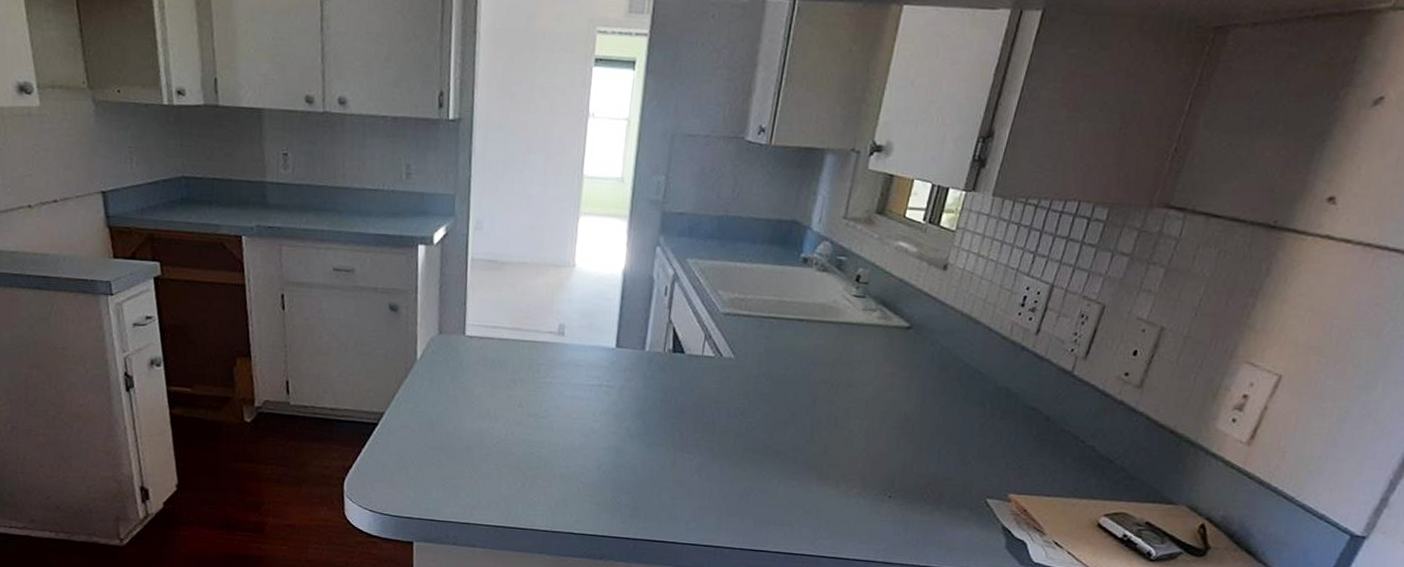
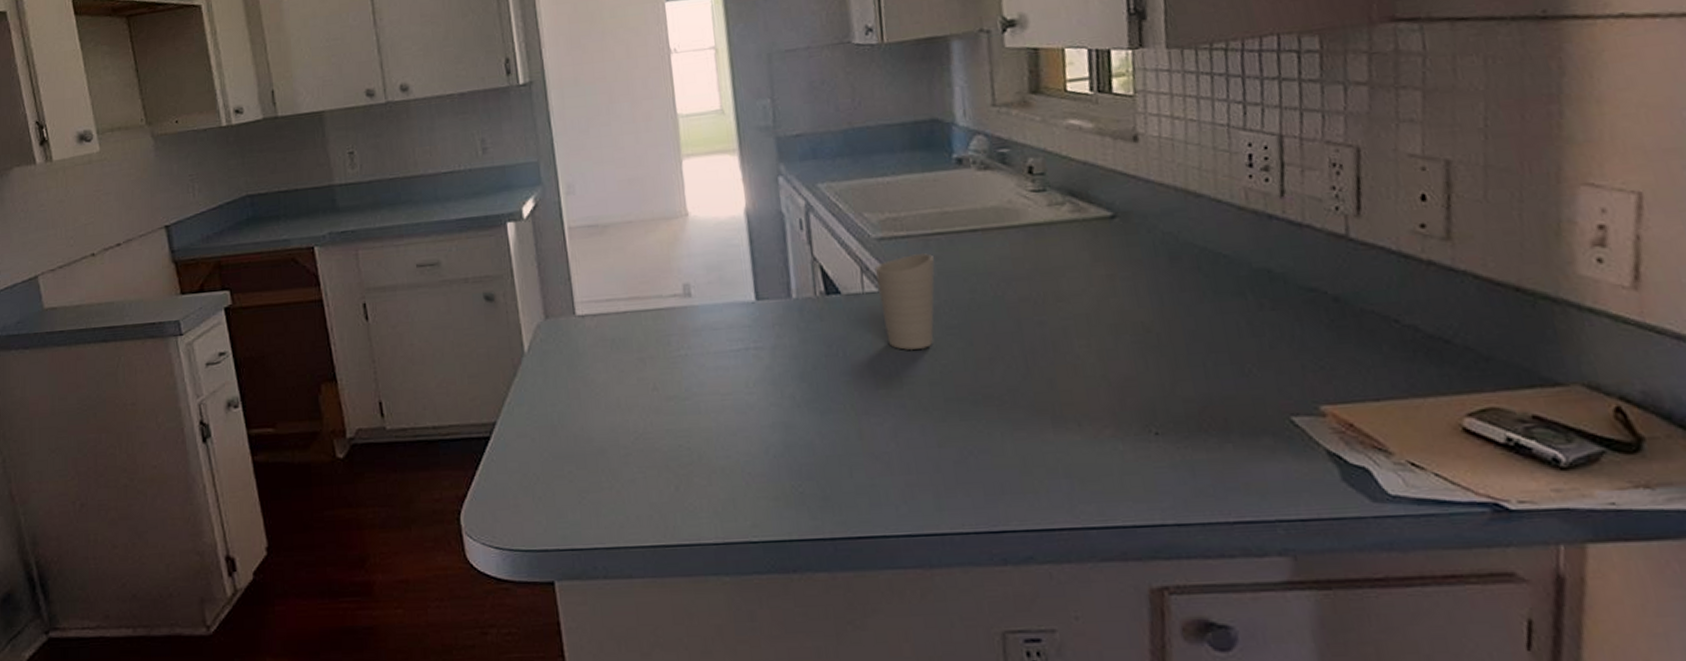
cup: none [712,331,764,408] -> present [874,252,935,351]

